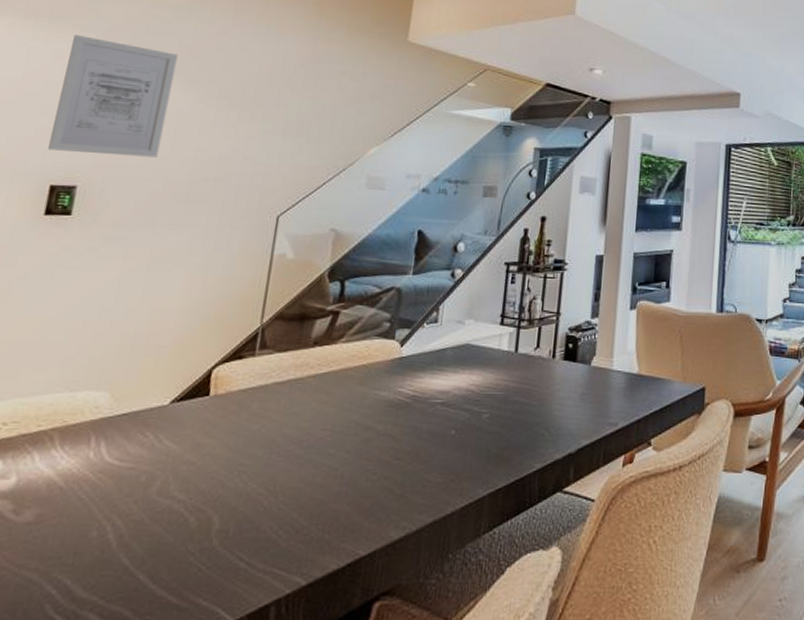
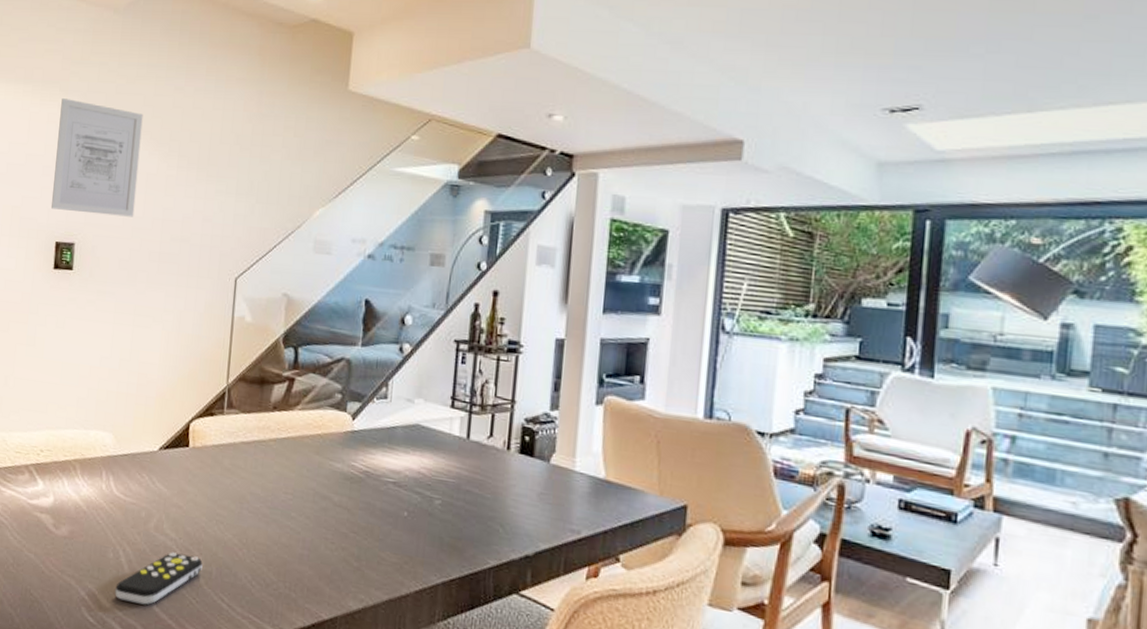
remote control: none [95,516,218,585] -> present [115,552,203,605]

